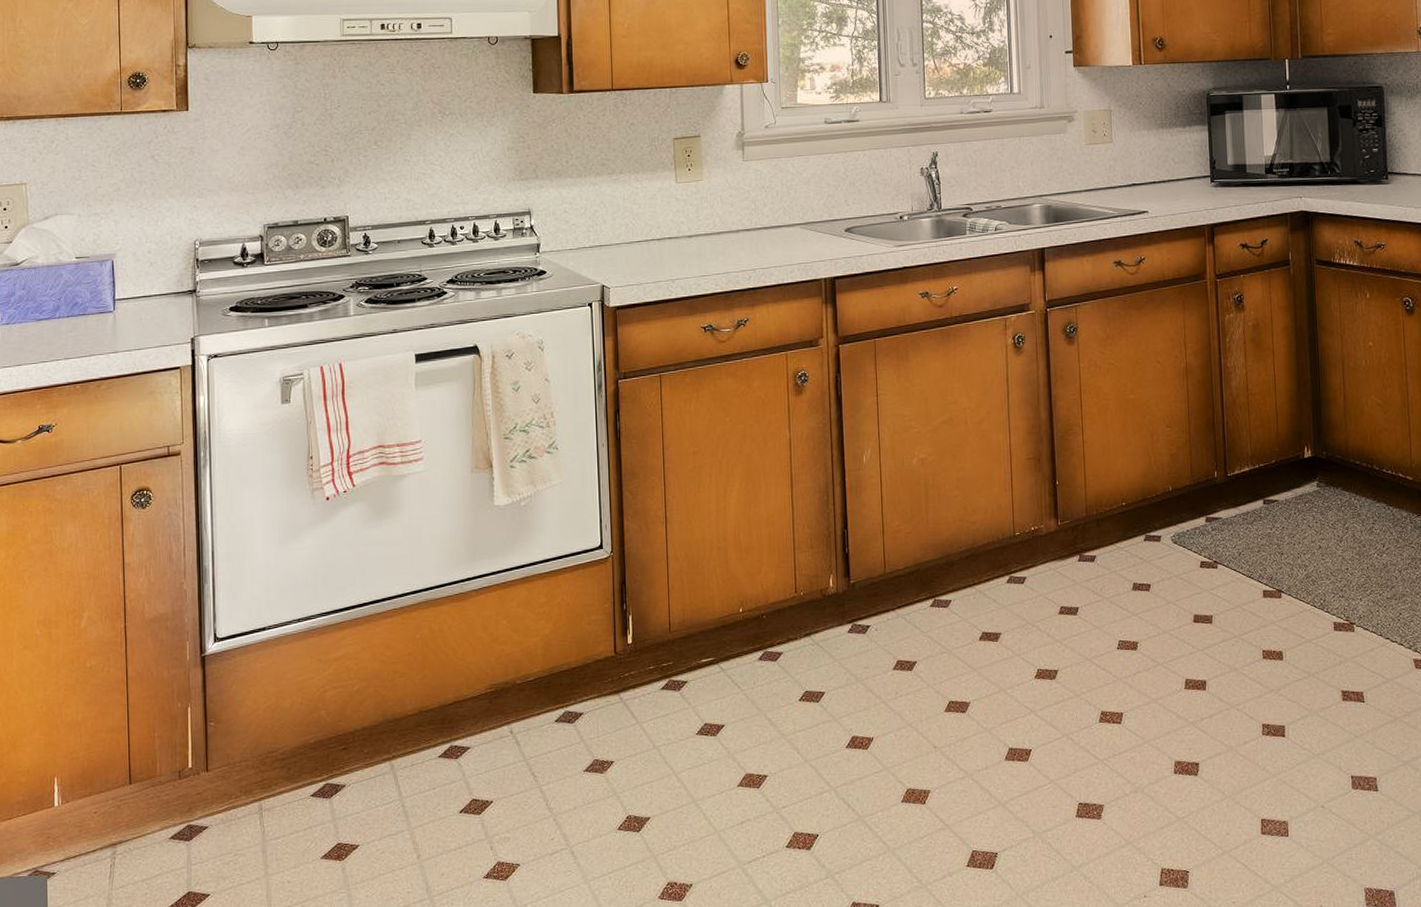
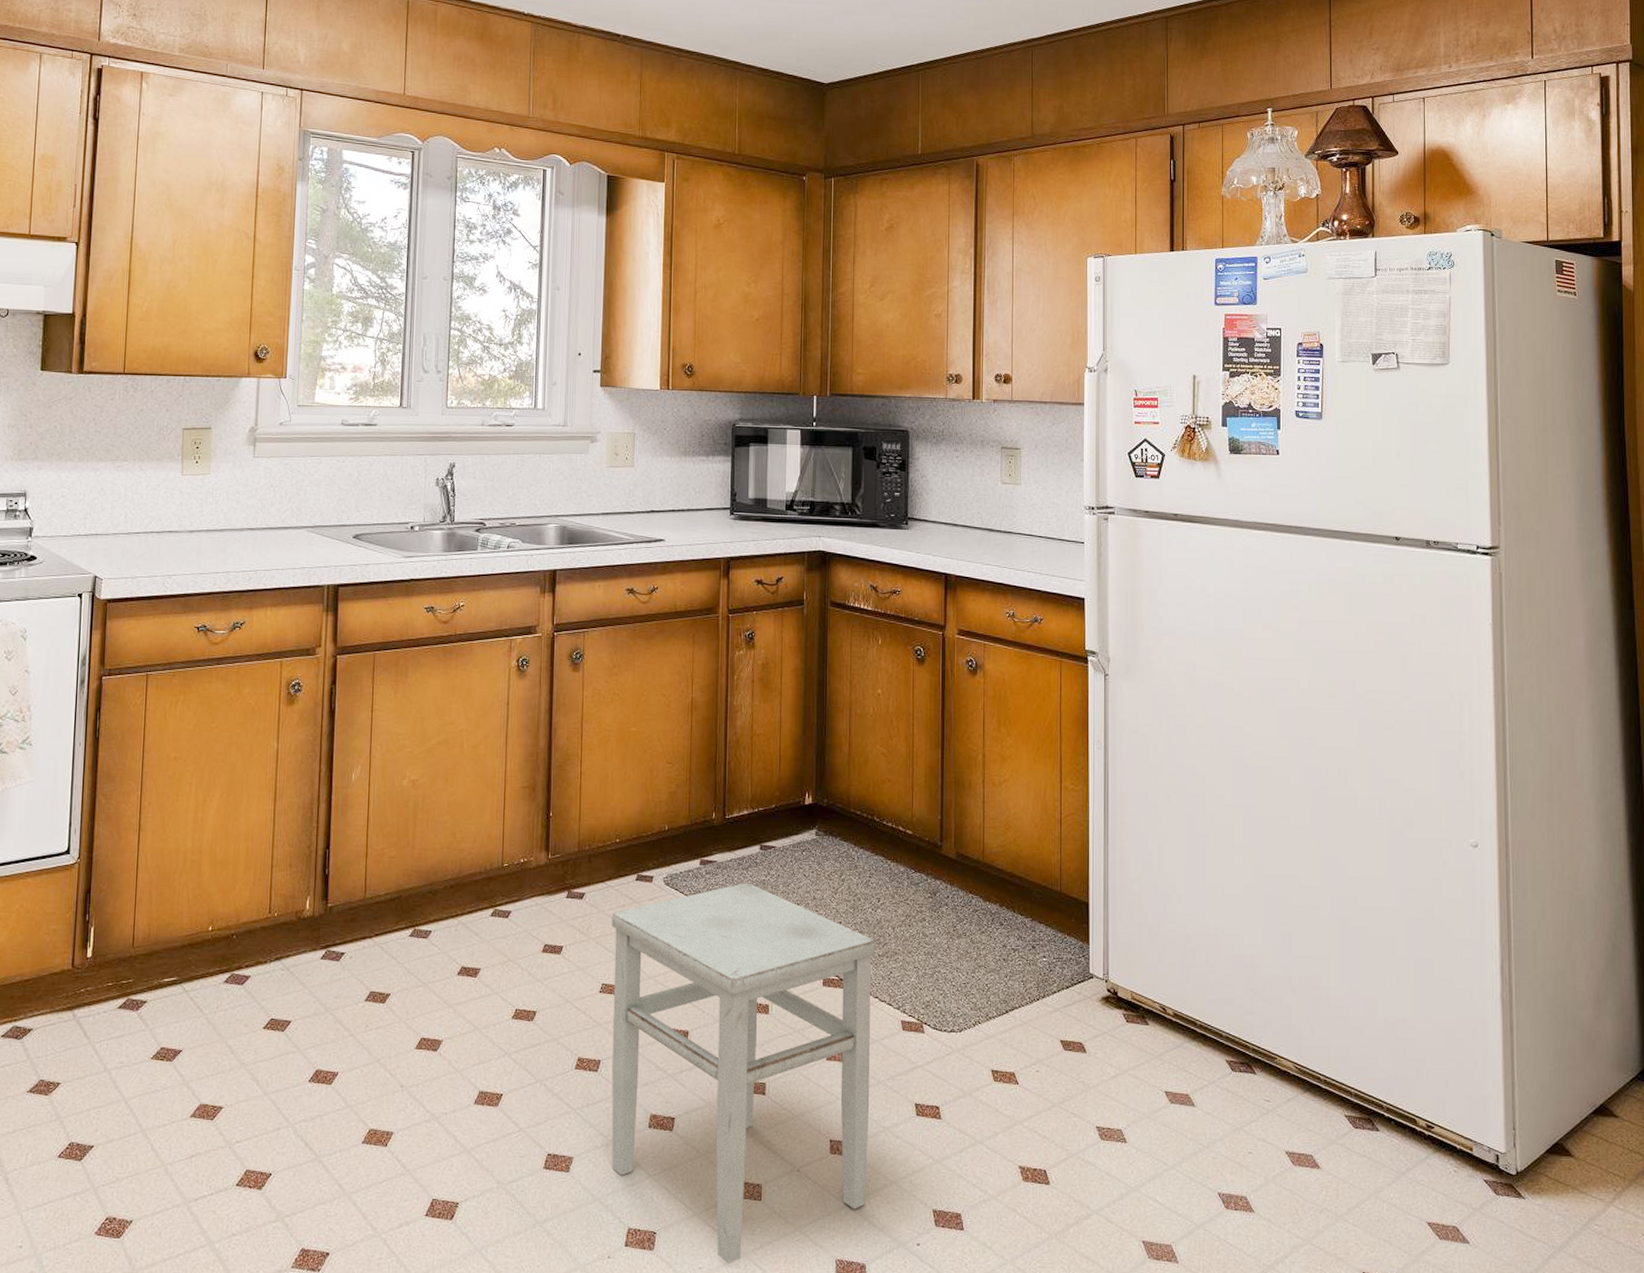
stool: none [1124,536,1390,897] -> present [611,883,876,1263]

